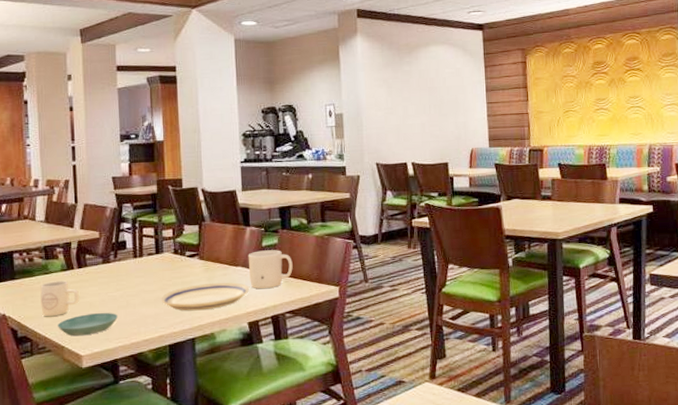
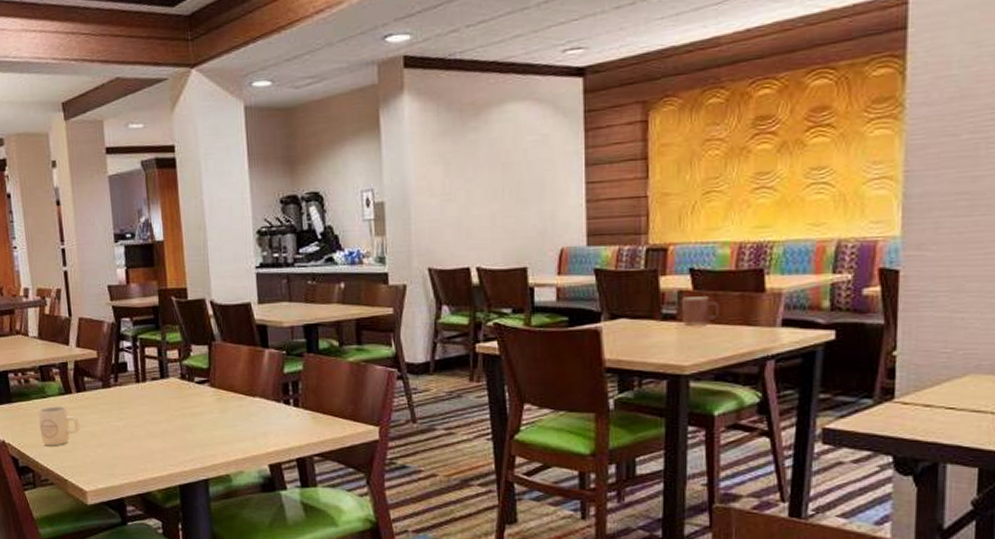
saucer: present [58,312,118,336] -> none [59,444,122,470]
plate: present [161,282,249,311] -> none [168,415,269,448]
mug: present [248,250,293,289] -> none [267,378,322,426]
mug: none [554,183,579,204] -> present [681,296,719,326]

